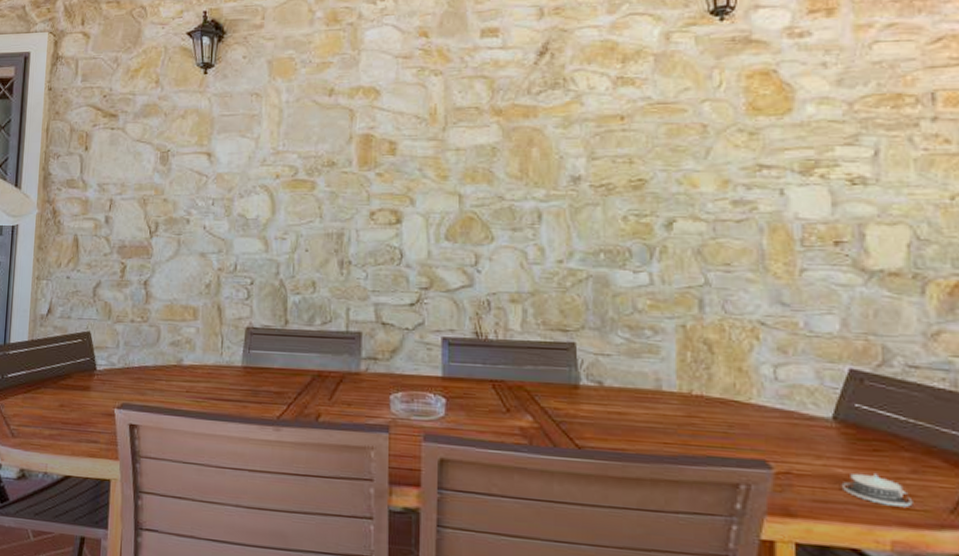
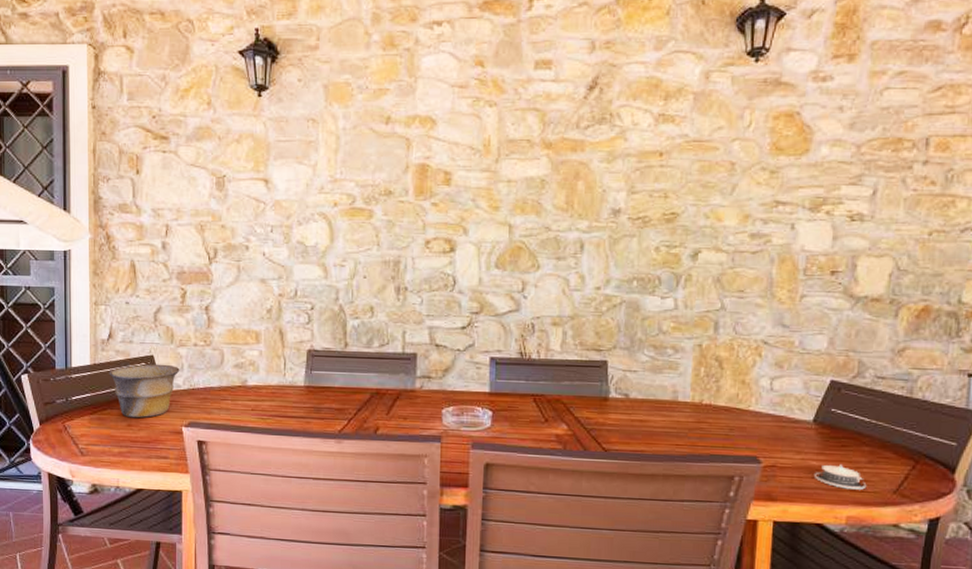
bowl: none [45,340,116,399] -> present [109,363,180,419]

